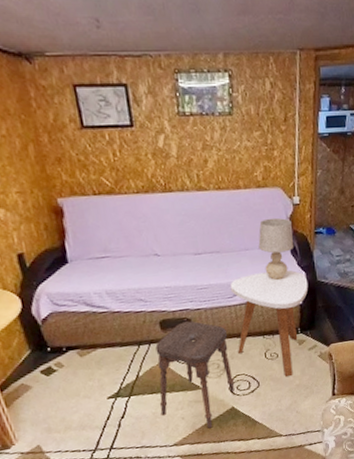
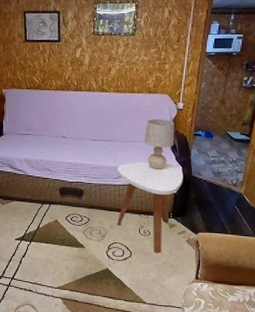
stool: present [155,321,234,429] -> none [51,192,110,282]

